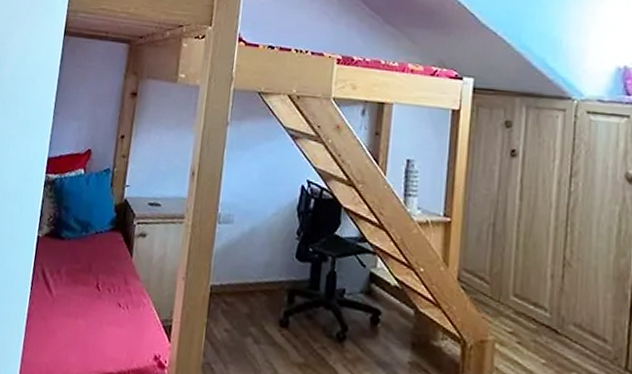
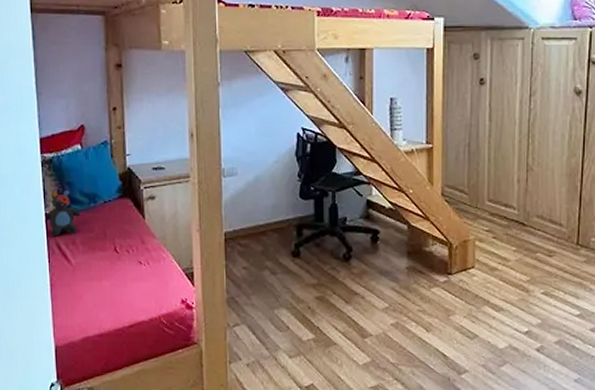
teddy bear: none [35,214,72,262] -> present [44,190,81,236]

